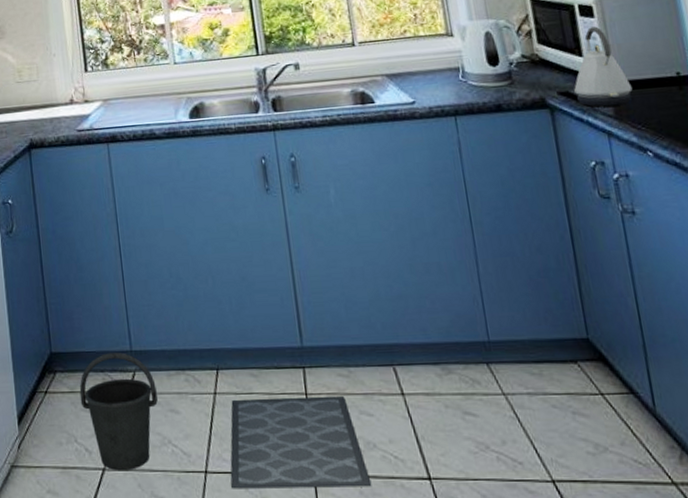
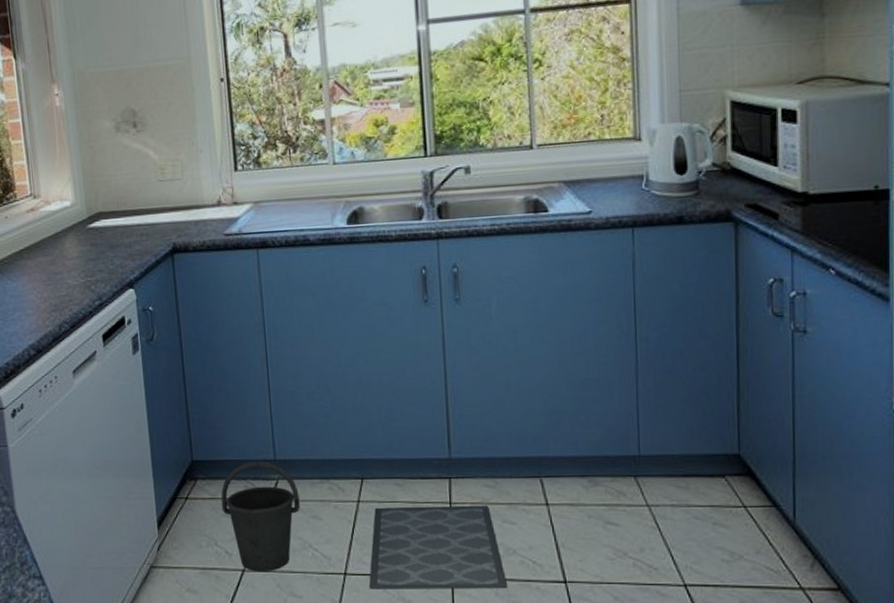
kettle: present [574,26,633,108] -> none [763,133,825,222]

